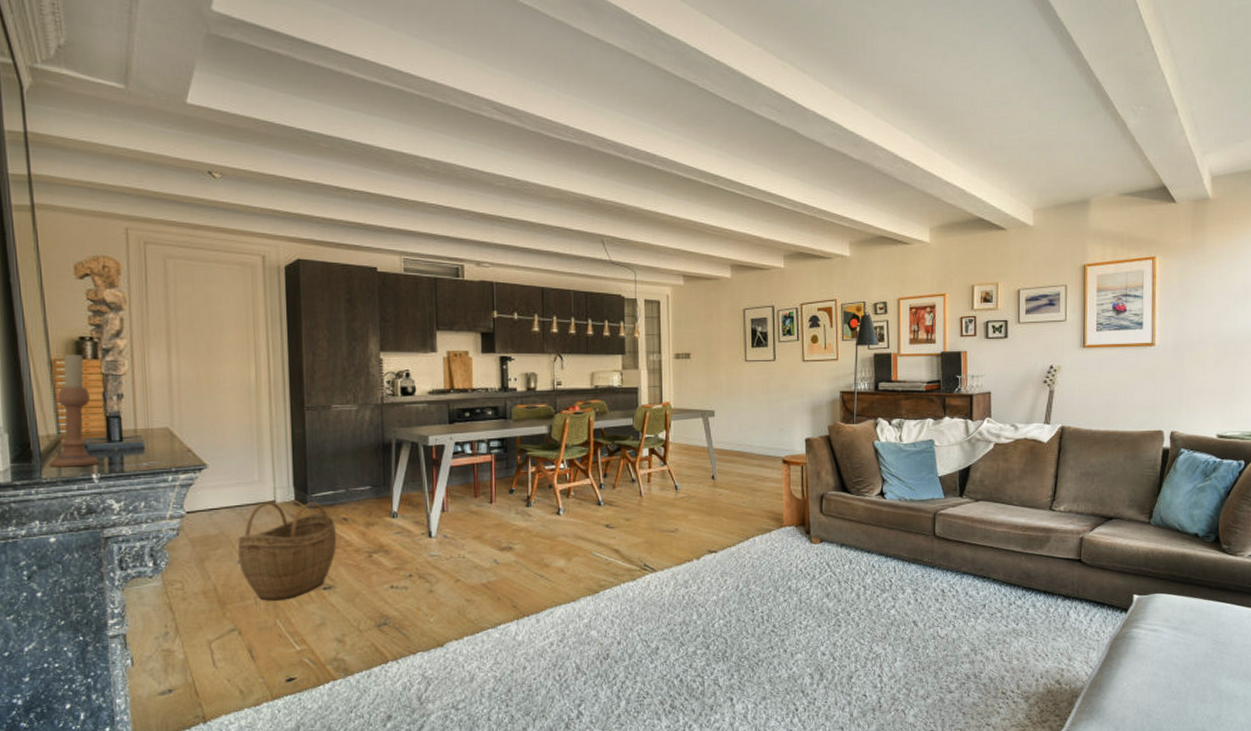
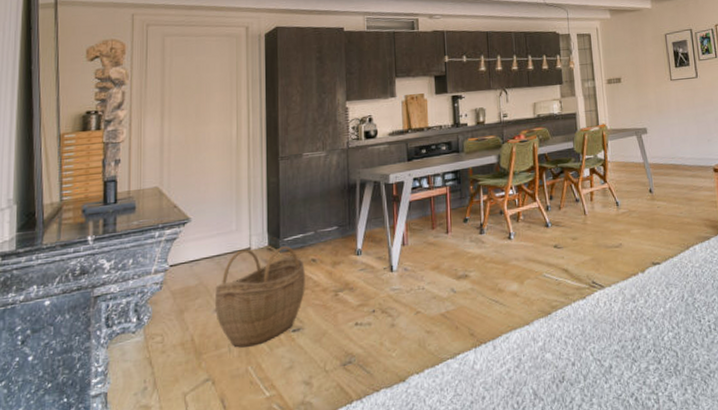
candlestick: present [49,353,98,467] -> none [50,127,94,233]

